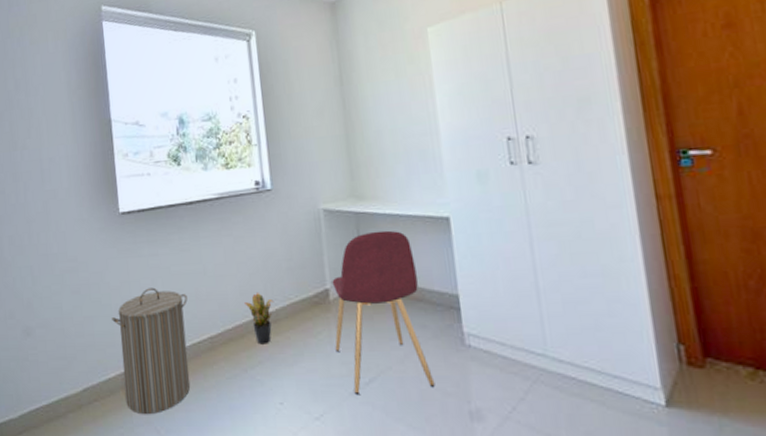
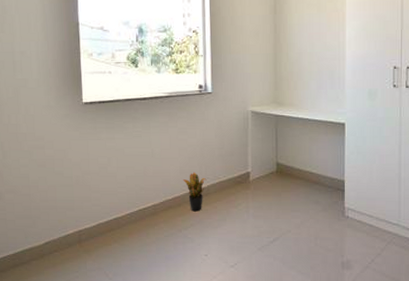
laundry hamper: present [112,287,191,415] -> none [72,165,137,263]
chair: present [332,230,436,396] -> none [250,130,321,250]

